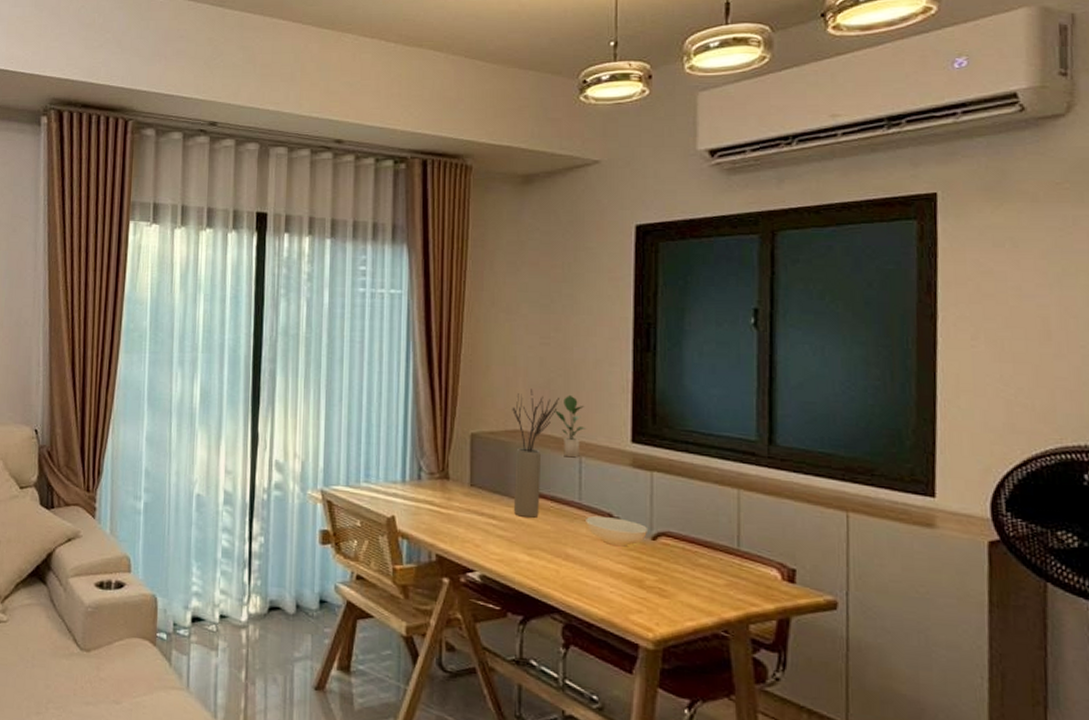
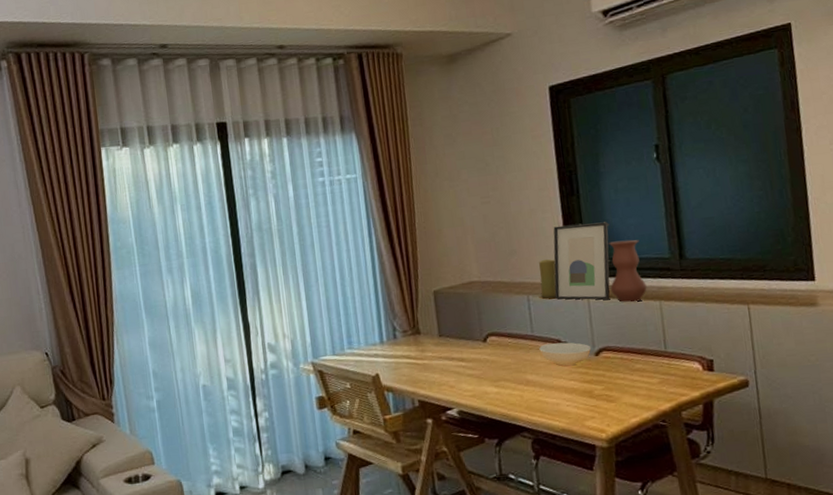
vase: present [512,389,559,519] -> none [465,243,504,356]
potted plant: present [555,394,587,458] -> none [502,243,530,298]
candle: none [593,419,618,466] -> present [539,259,557,300]
picture frame: none [612,383,688,478] -> present [553,221,610,301]
vase: none [680,411,724,486] -> present [608,239,647,303]

